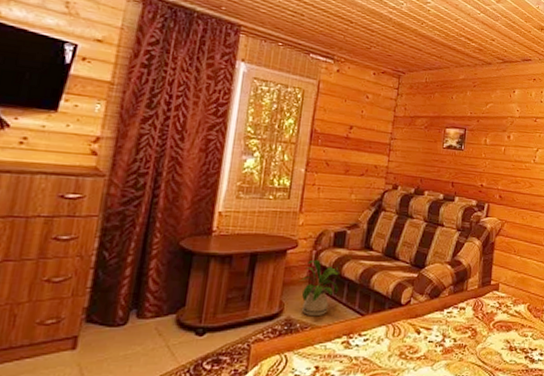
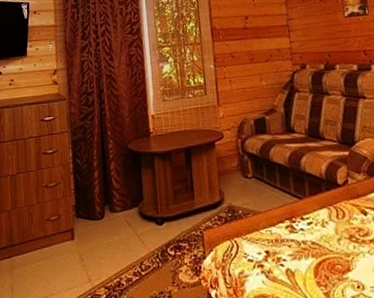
house plant: present [298,259,340,317] -> none [231,147,271,203]

